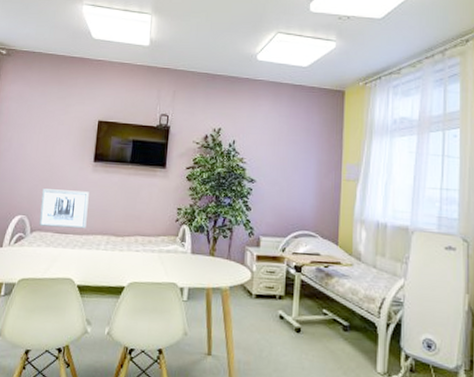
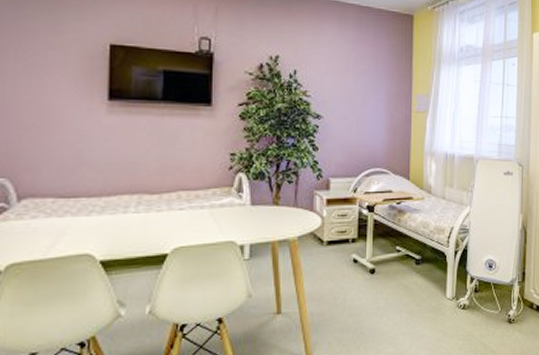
wall art: present [39,188,89,229] -> none [31,139,106,190]

